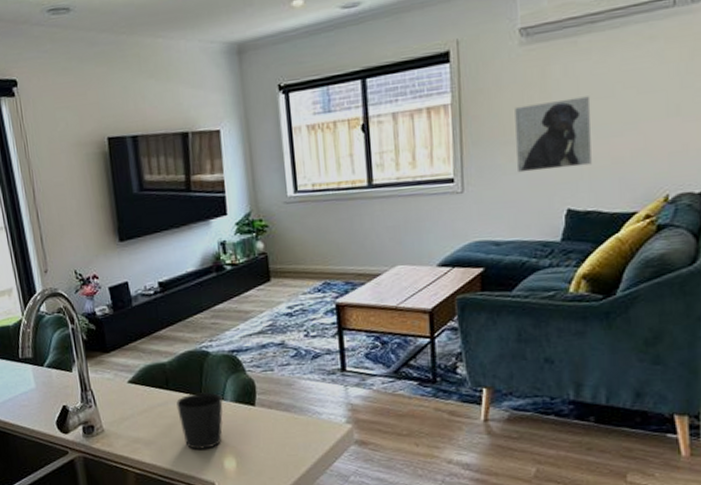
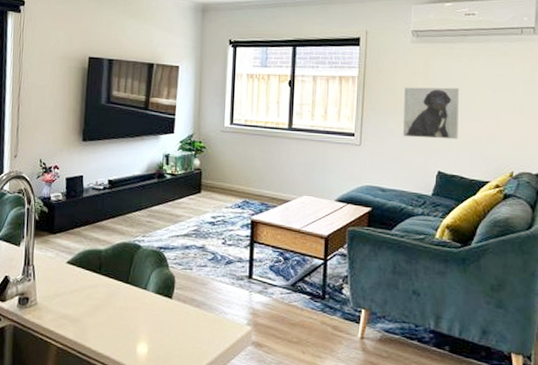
cup: present [176,392,223,449] -> none [105,280,145,333]

